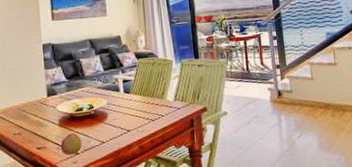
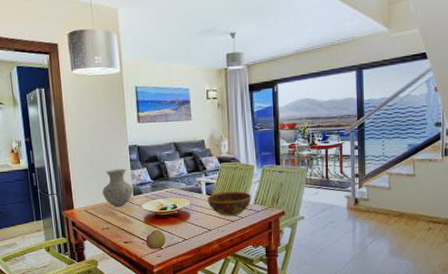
vase: none [15,68,47,110] -> present [102,168,134,207]
bowl: none [125,88,172,115] -> present [207,191,252,216]

